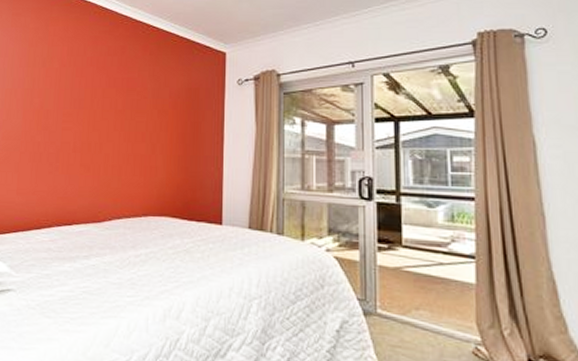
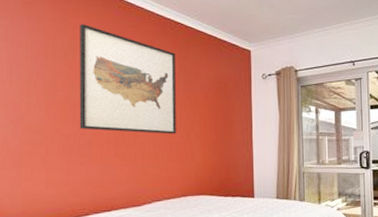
wall art: none [50,31,145,146] -> present [79,24,176,134]

